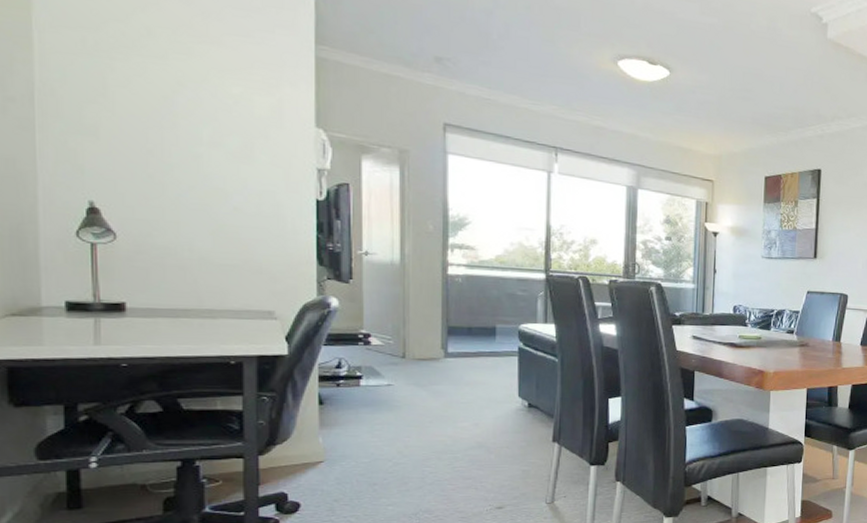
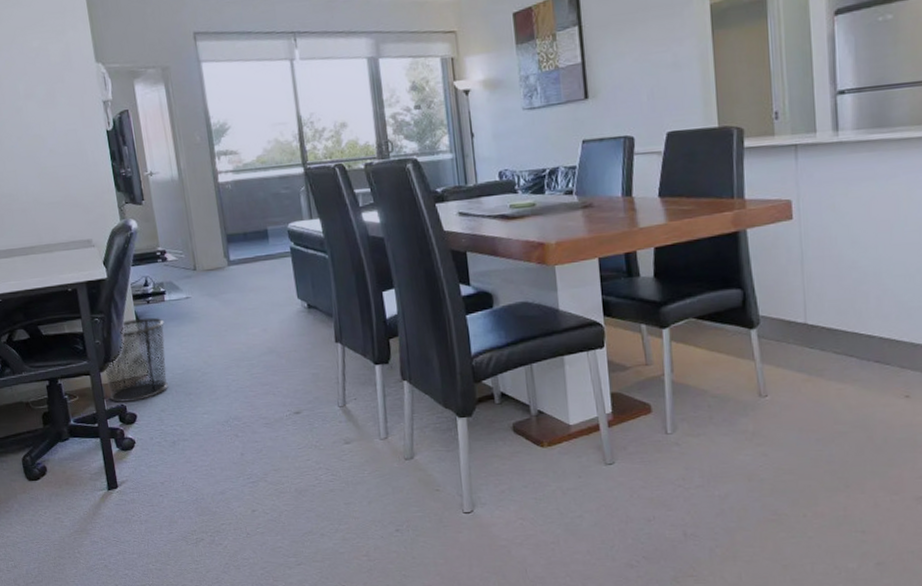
waste bin: none [265,401,355,489] -> present [105,317,168,402]

